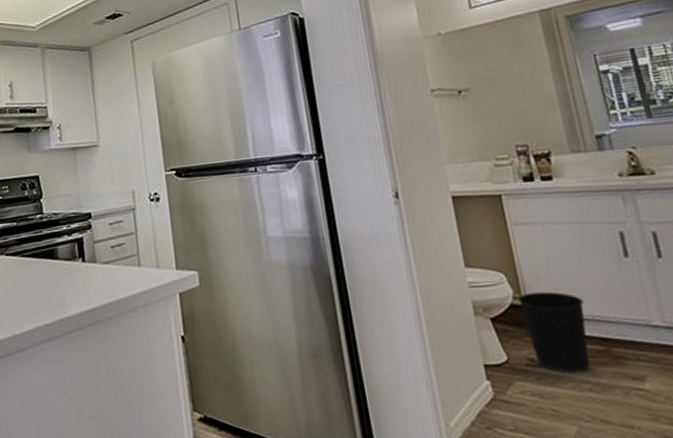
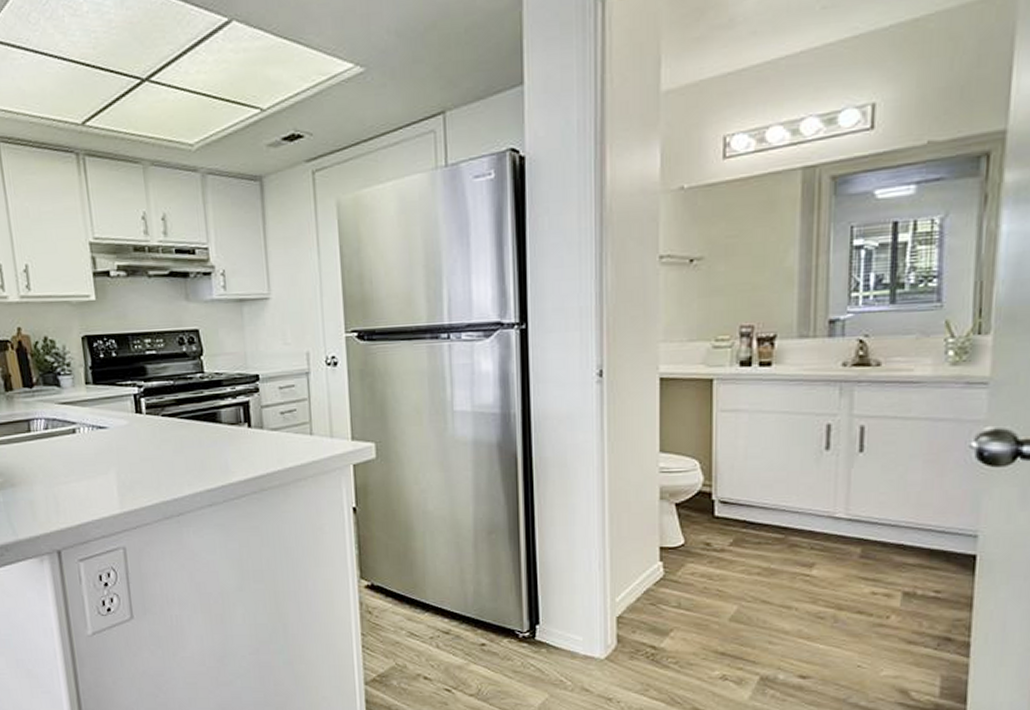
wastebasket: present [518,291,591,373] -> none [708,480,773,558]

